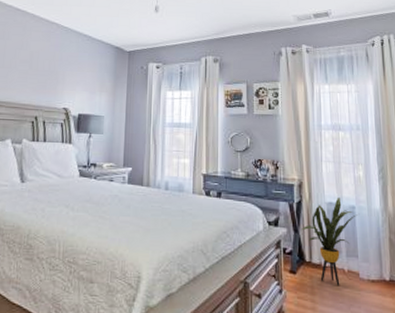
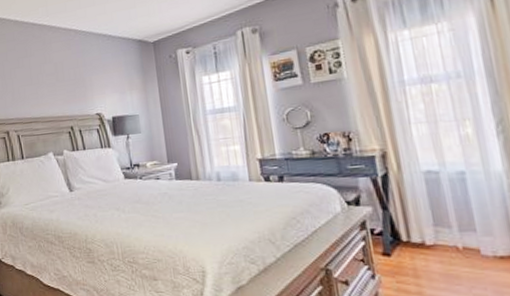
house plant: present [302,198,357,285] -> none [392,164,470,265]

